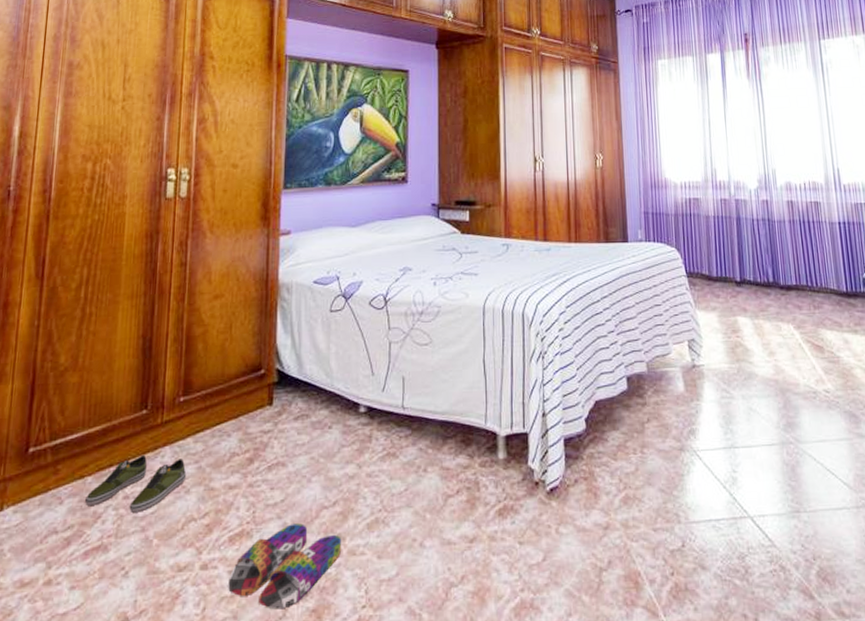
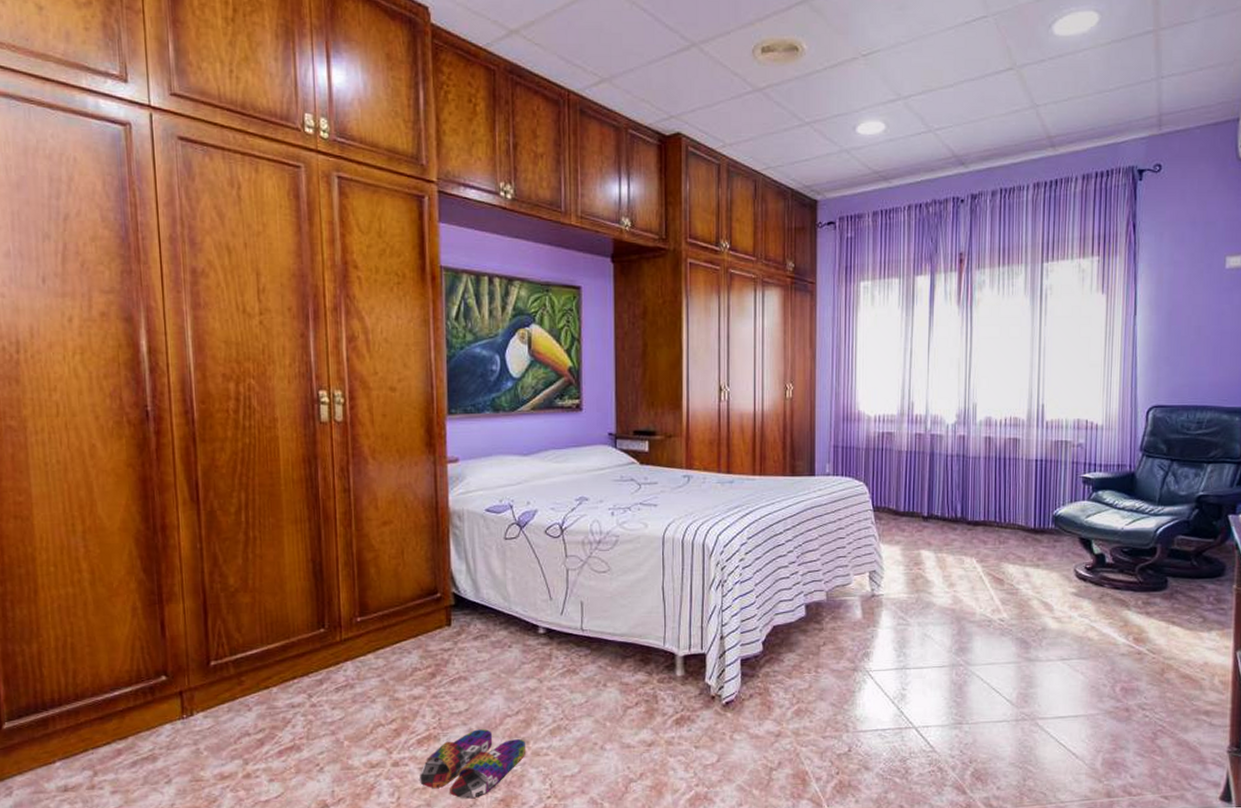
shoe: present [85,454,187,512] -> none [273,668,371,718]

